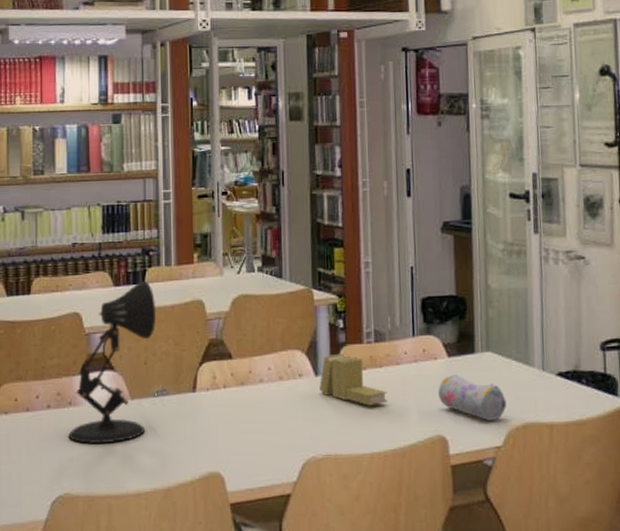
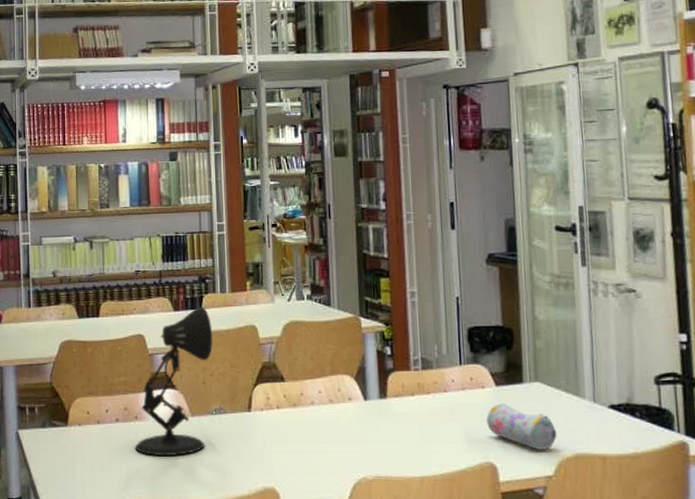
books: present [319,353,388,406] -> none [368,379,436,431]

